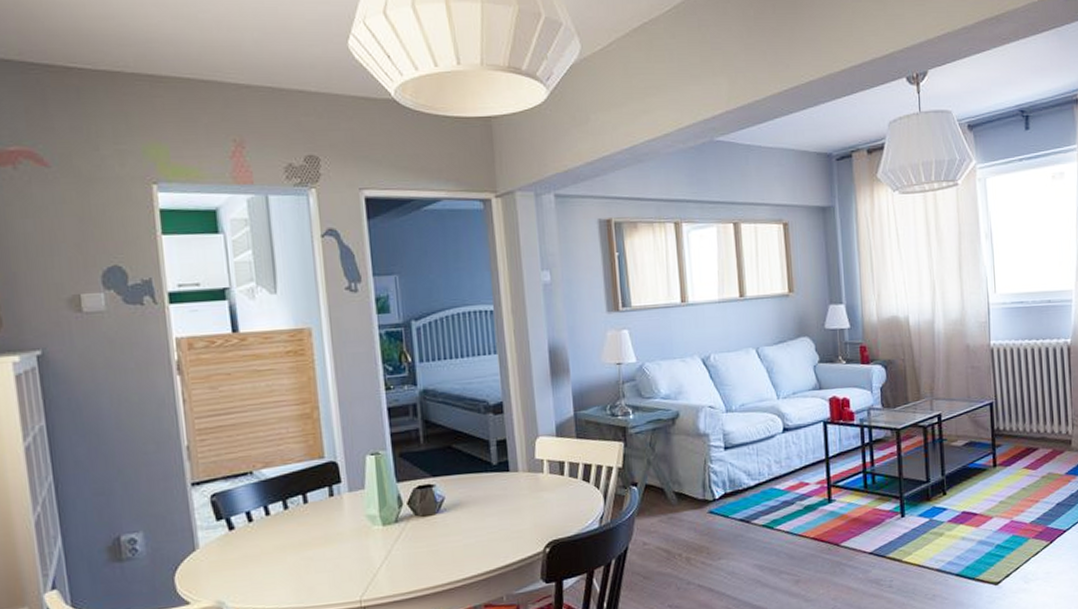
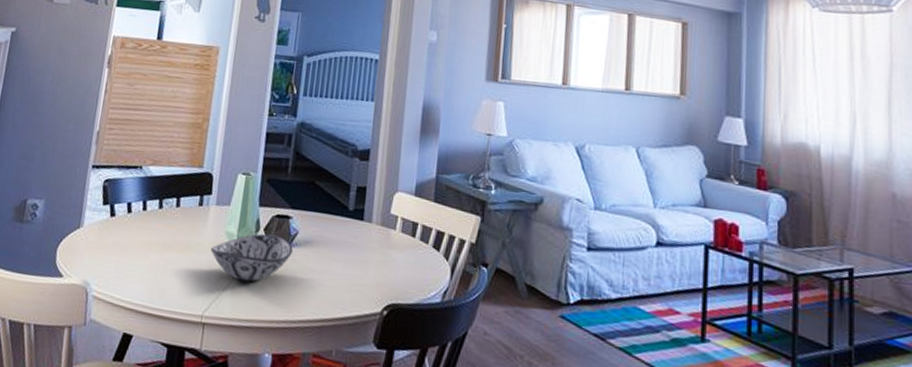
decorative bowl: none [353,506,443,559] -> present [210,233,293,282]

